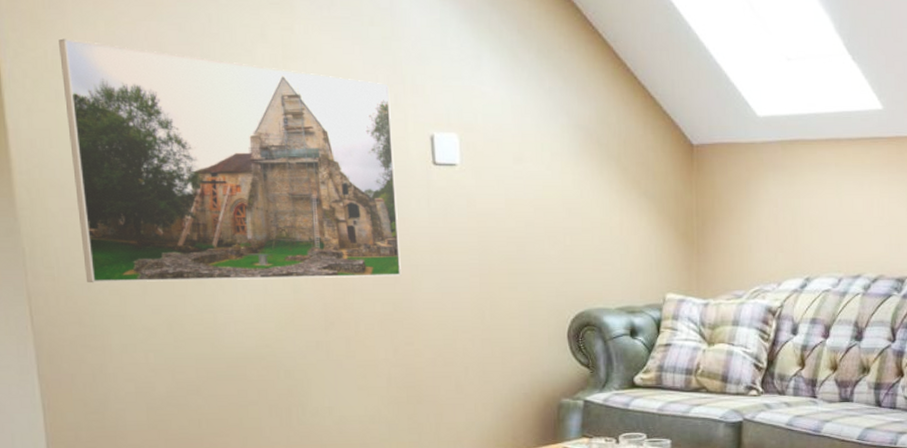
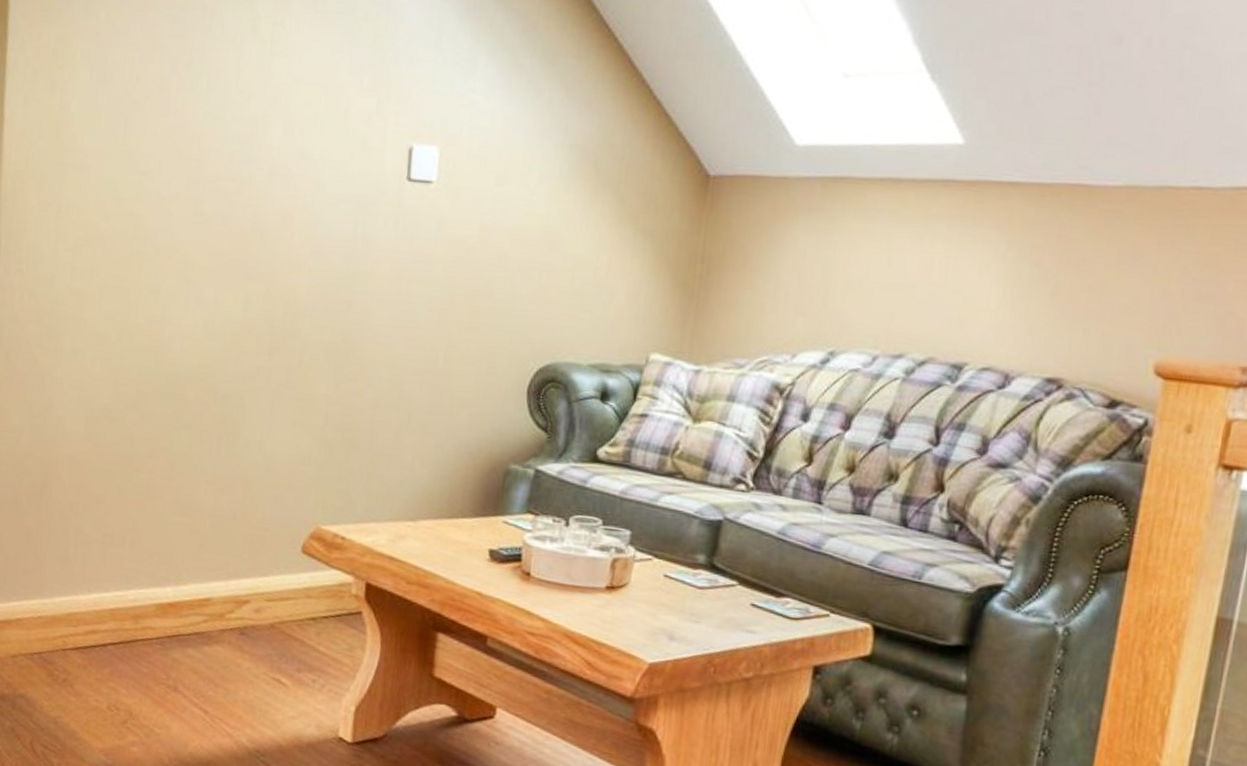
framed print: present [59,38,401,283] -> none [50,27,373,303]

